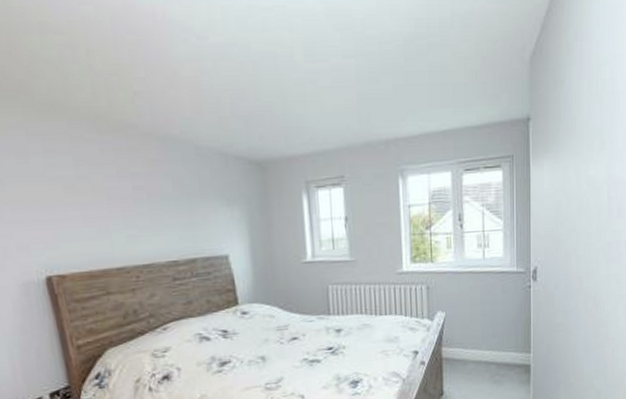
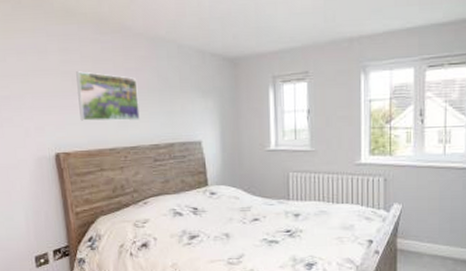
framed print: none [68,177,153,237] -> present [76,71,140,121]

